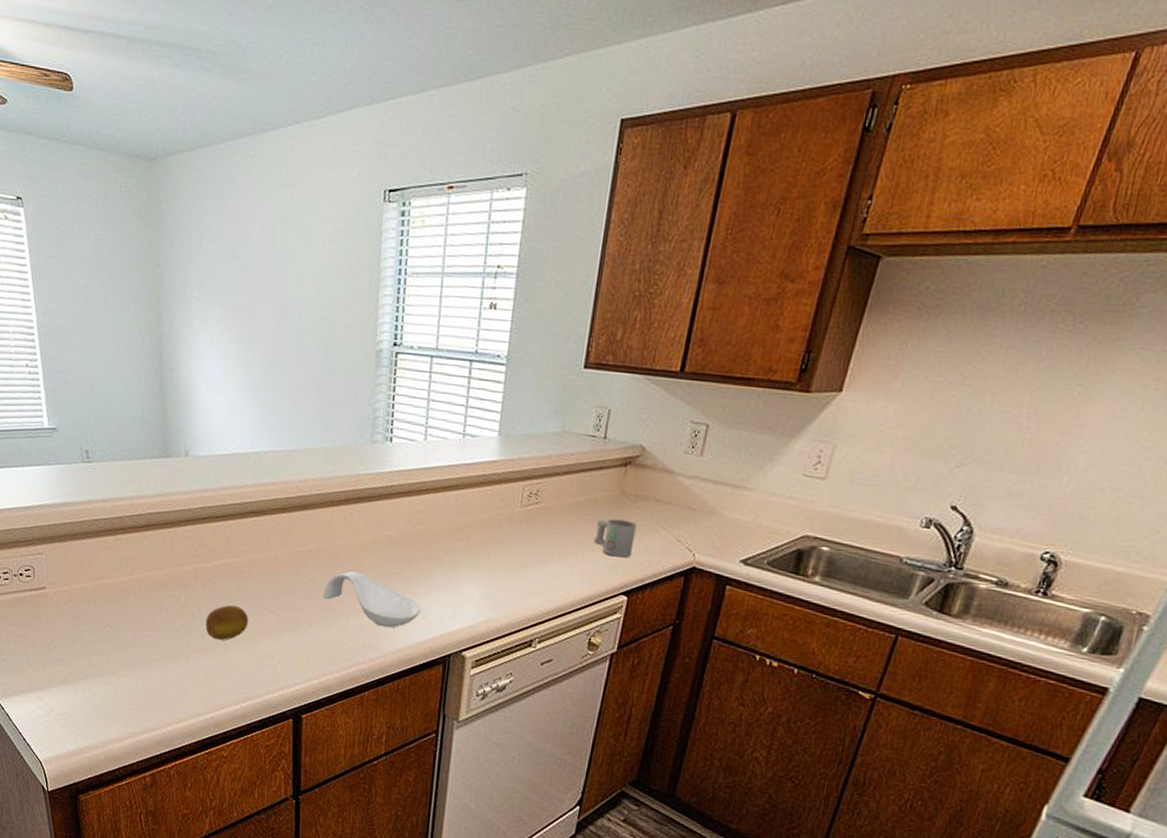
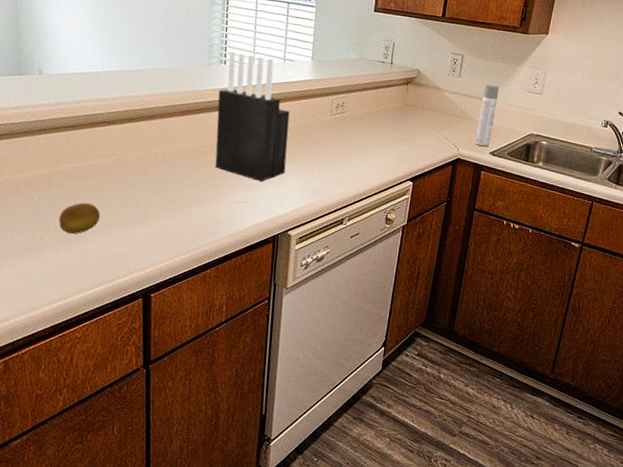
spoon rest: present [323,570,421,628] -> none [168,169,253,215]
knife block: none [377,424,469,588] -> present [215,50,290,181]
mug: present [594,518,637,558] -> none [387,123,417,153]
spray bottle: none [720,466,760,553] -> present [475,85,499,147]

